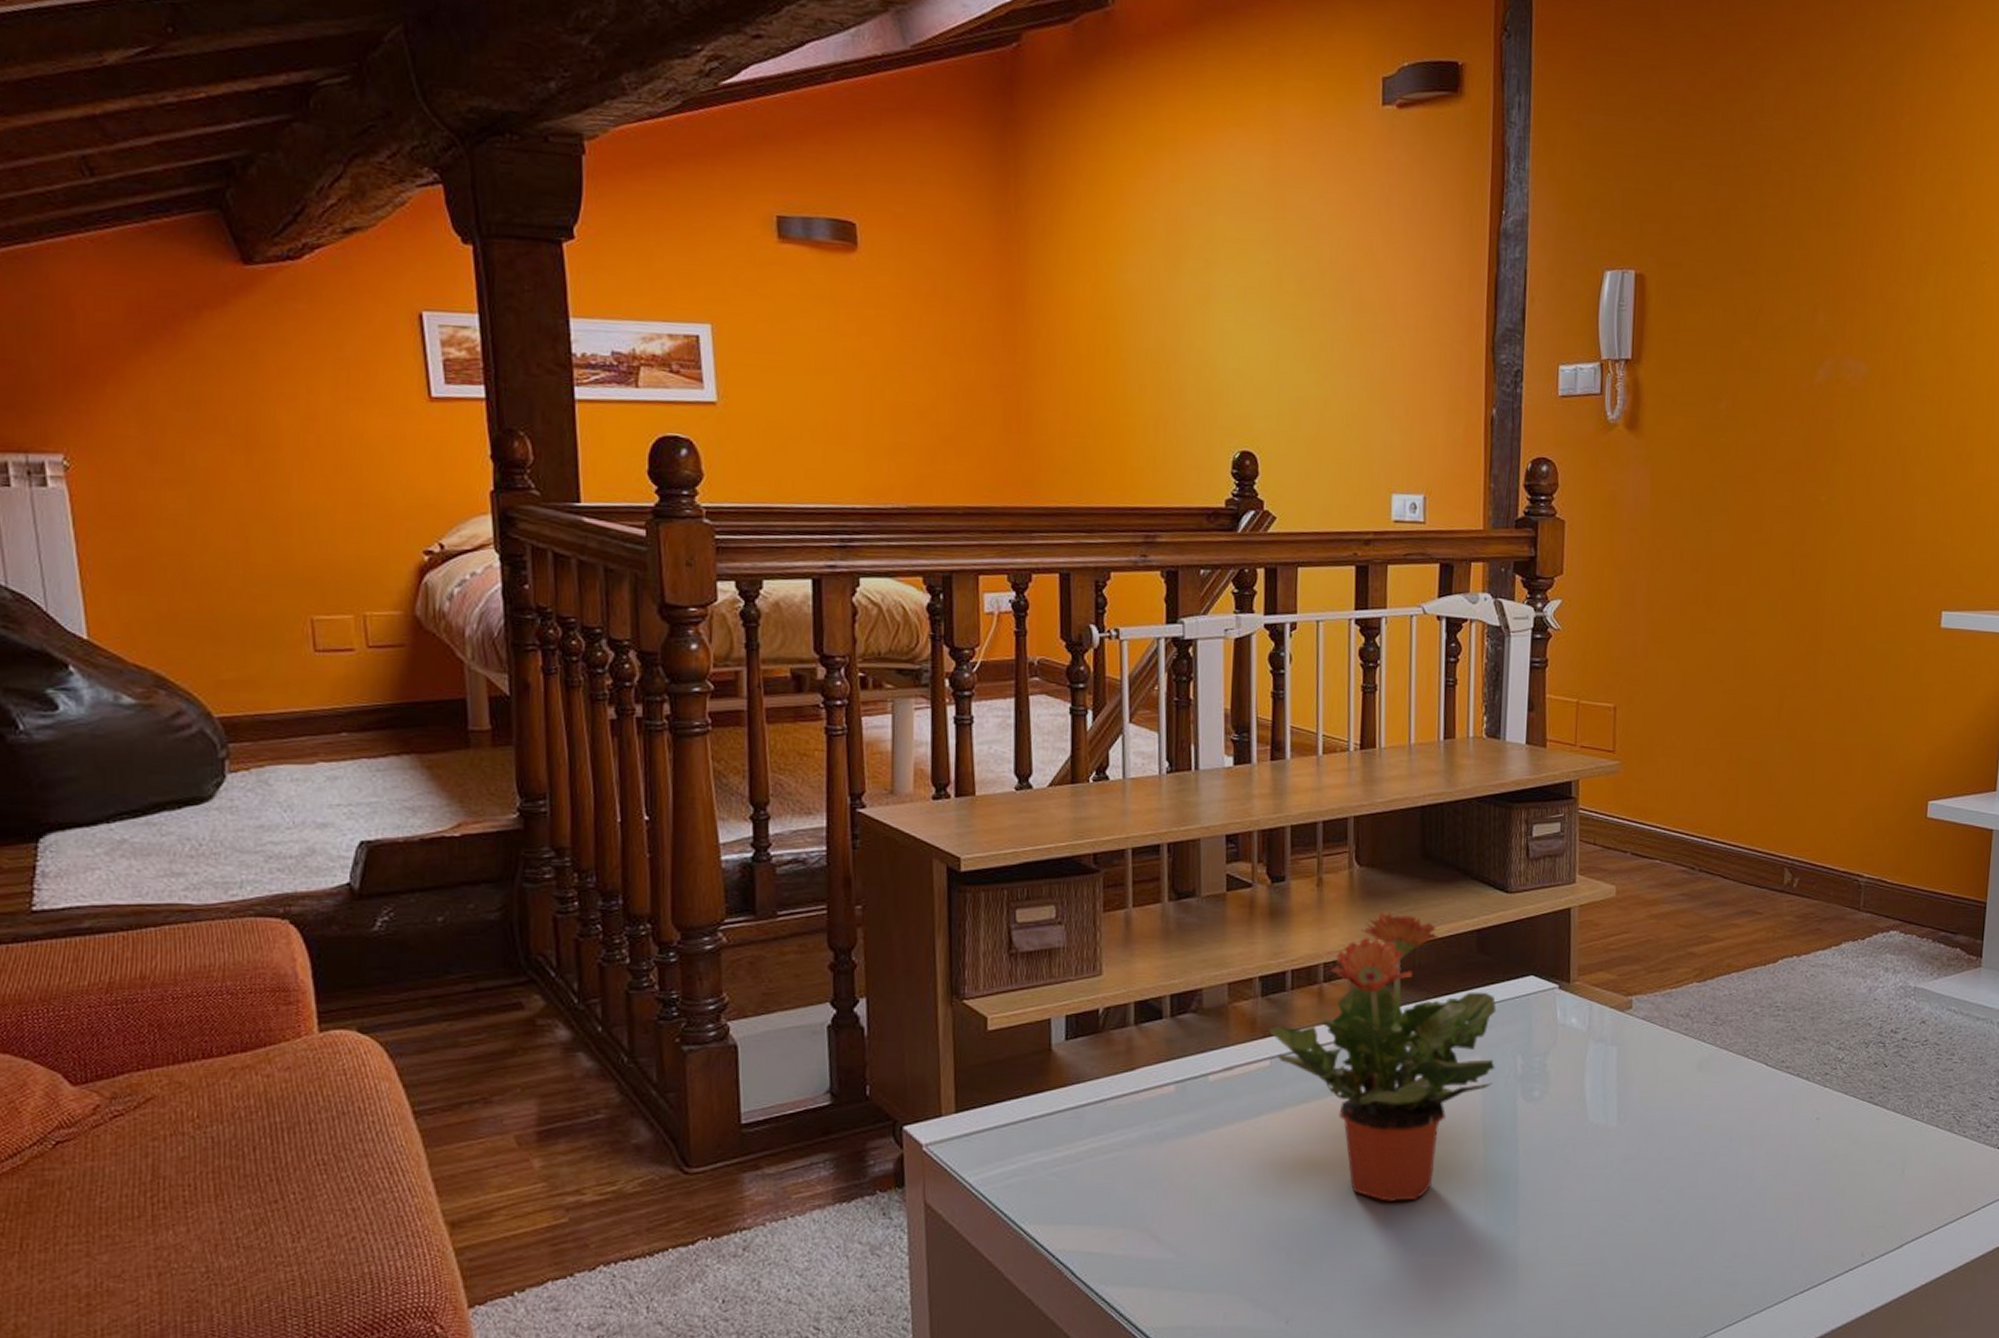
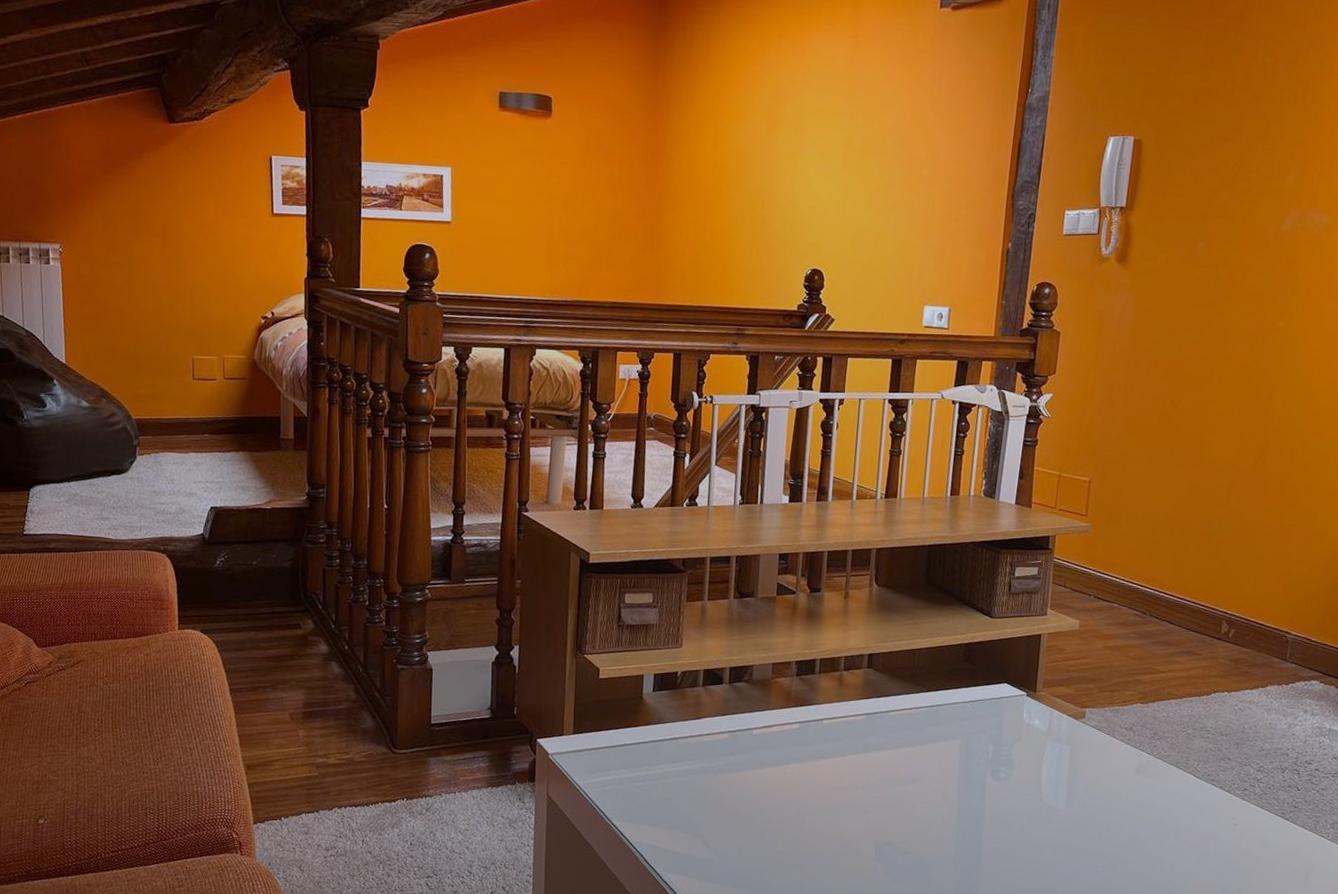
potted plant: present [1269,911,1497,1201] -> none [800,622,976,843]

